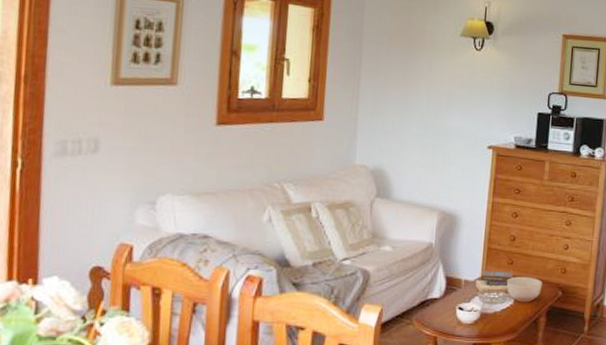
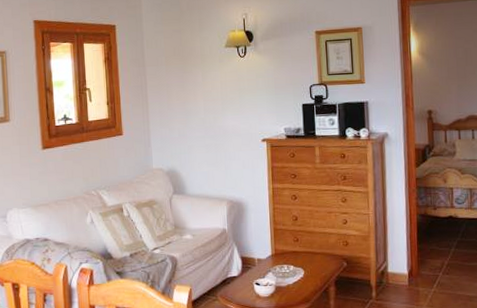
books: present [475,270,514,294] -> none [267,247,301,270]
bowl: present [506,276,542,303] -> none [294,251,328,275]

